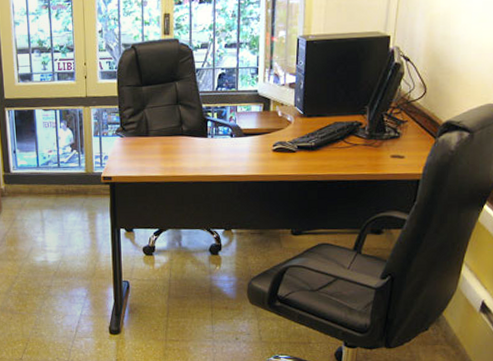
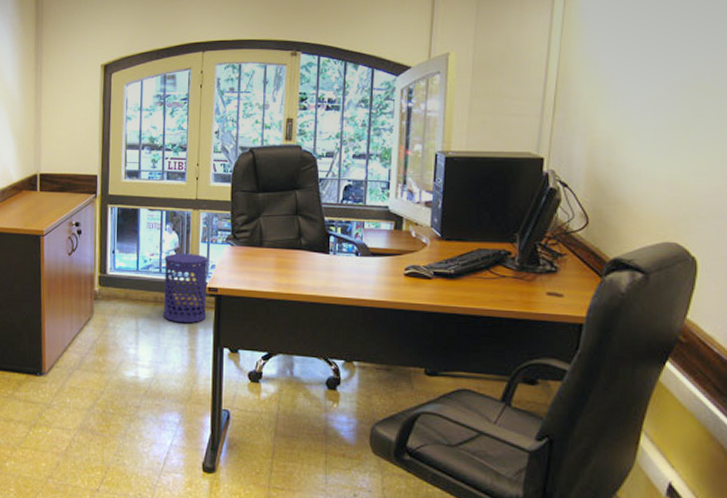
waste bin: none [61,147,103,210] -> present [163,253,208,323]

